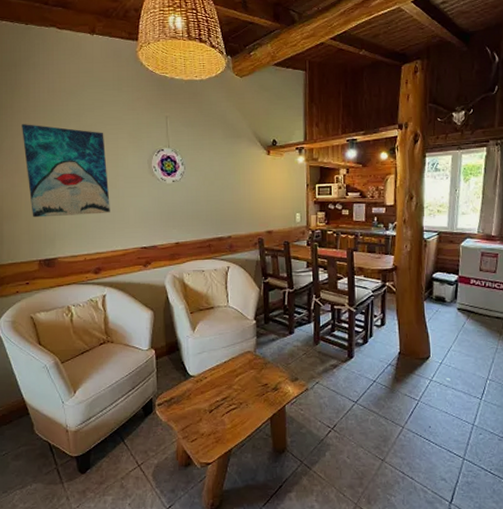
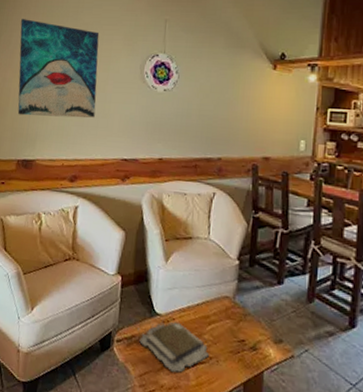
book: none [175,377,239,421] -> present [137,317,209,373]

